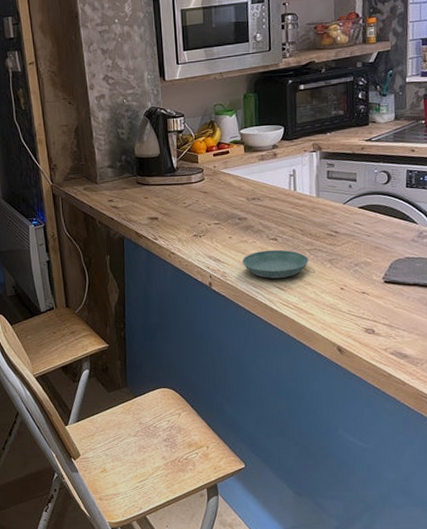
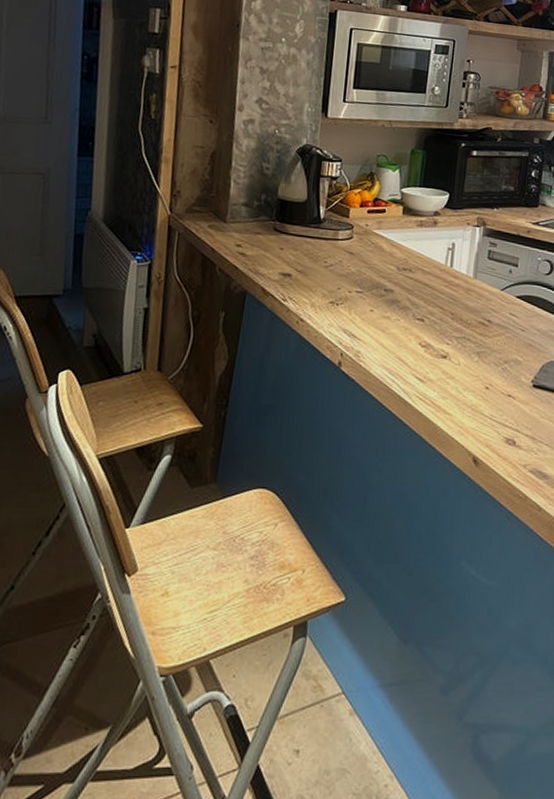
saucer: present [241,249,309,279] -> none [380,331,455,367]

